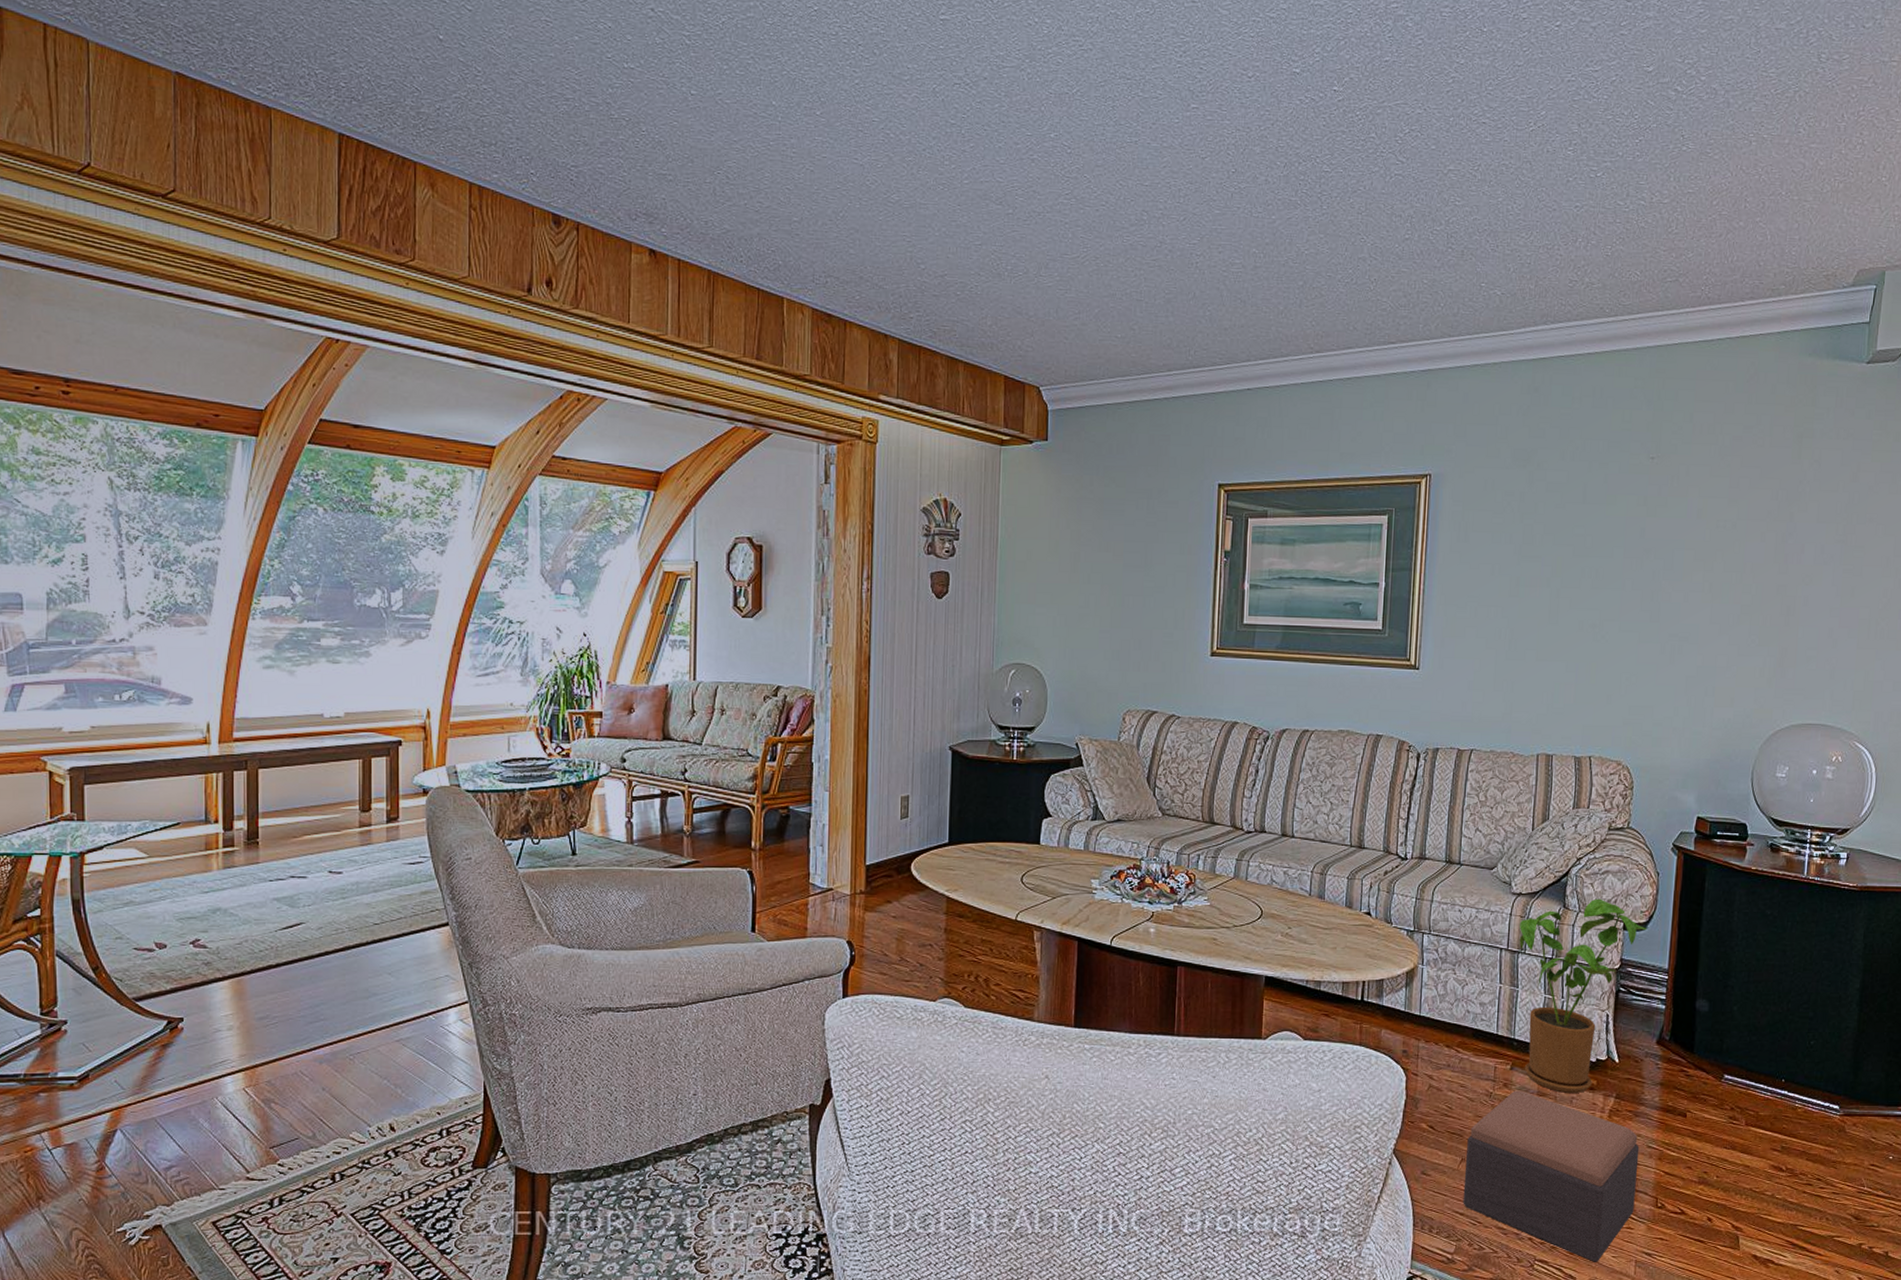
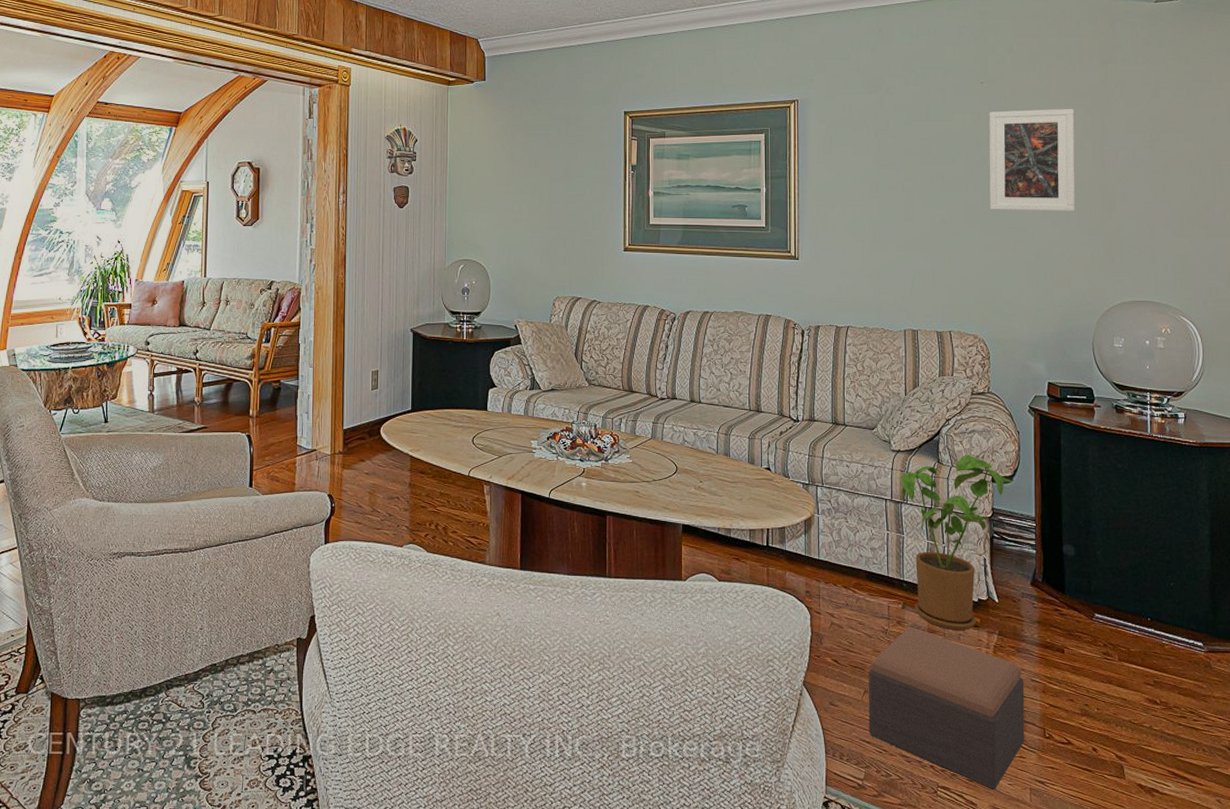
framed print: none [1649,492,1759,618] -> present [989,108,1075,212]

